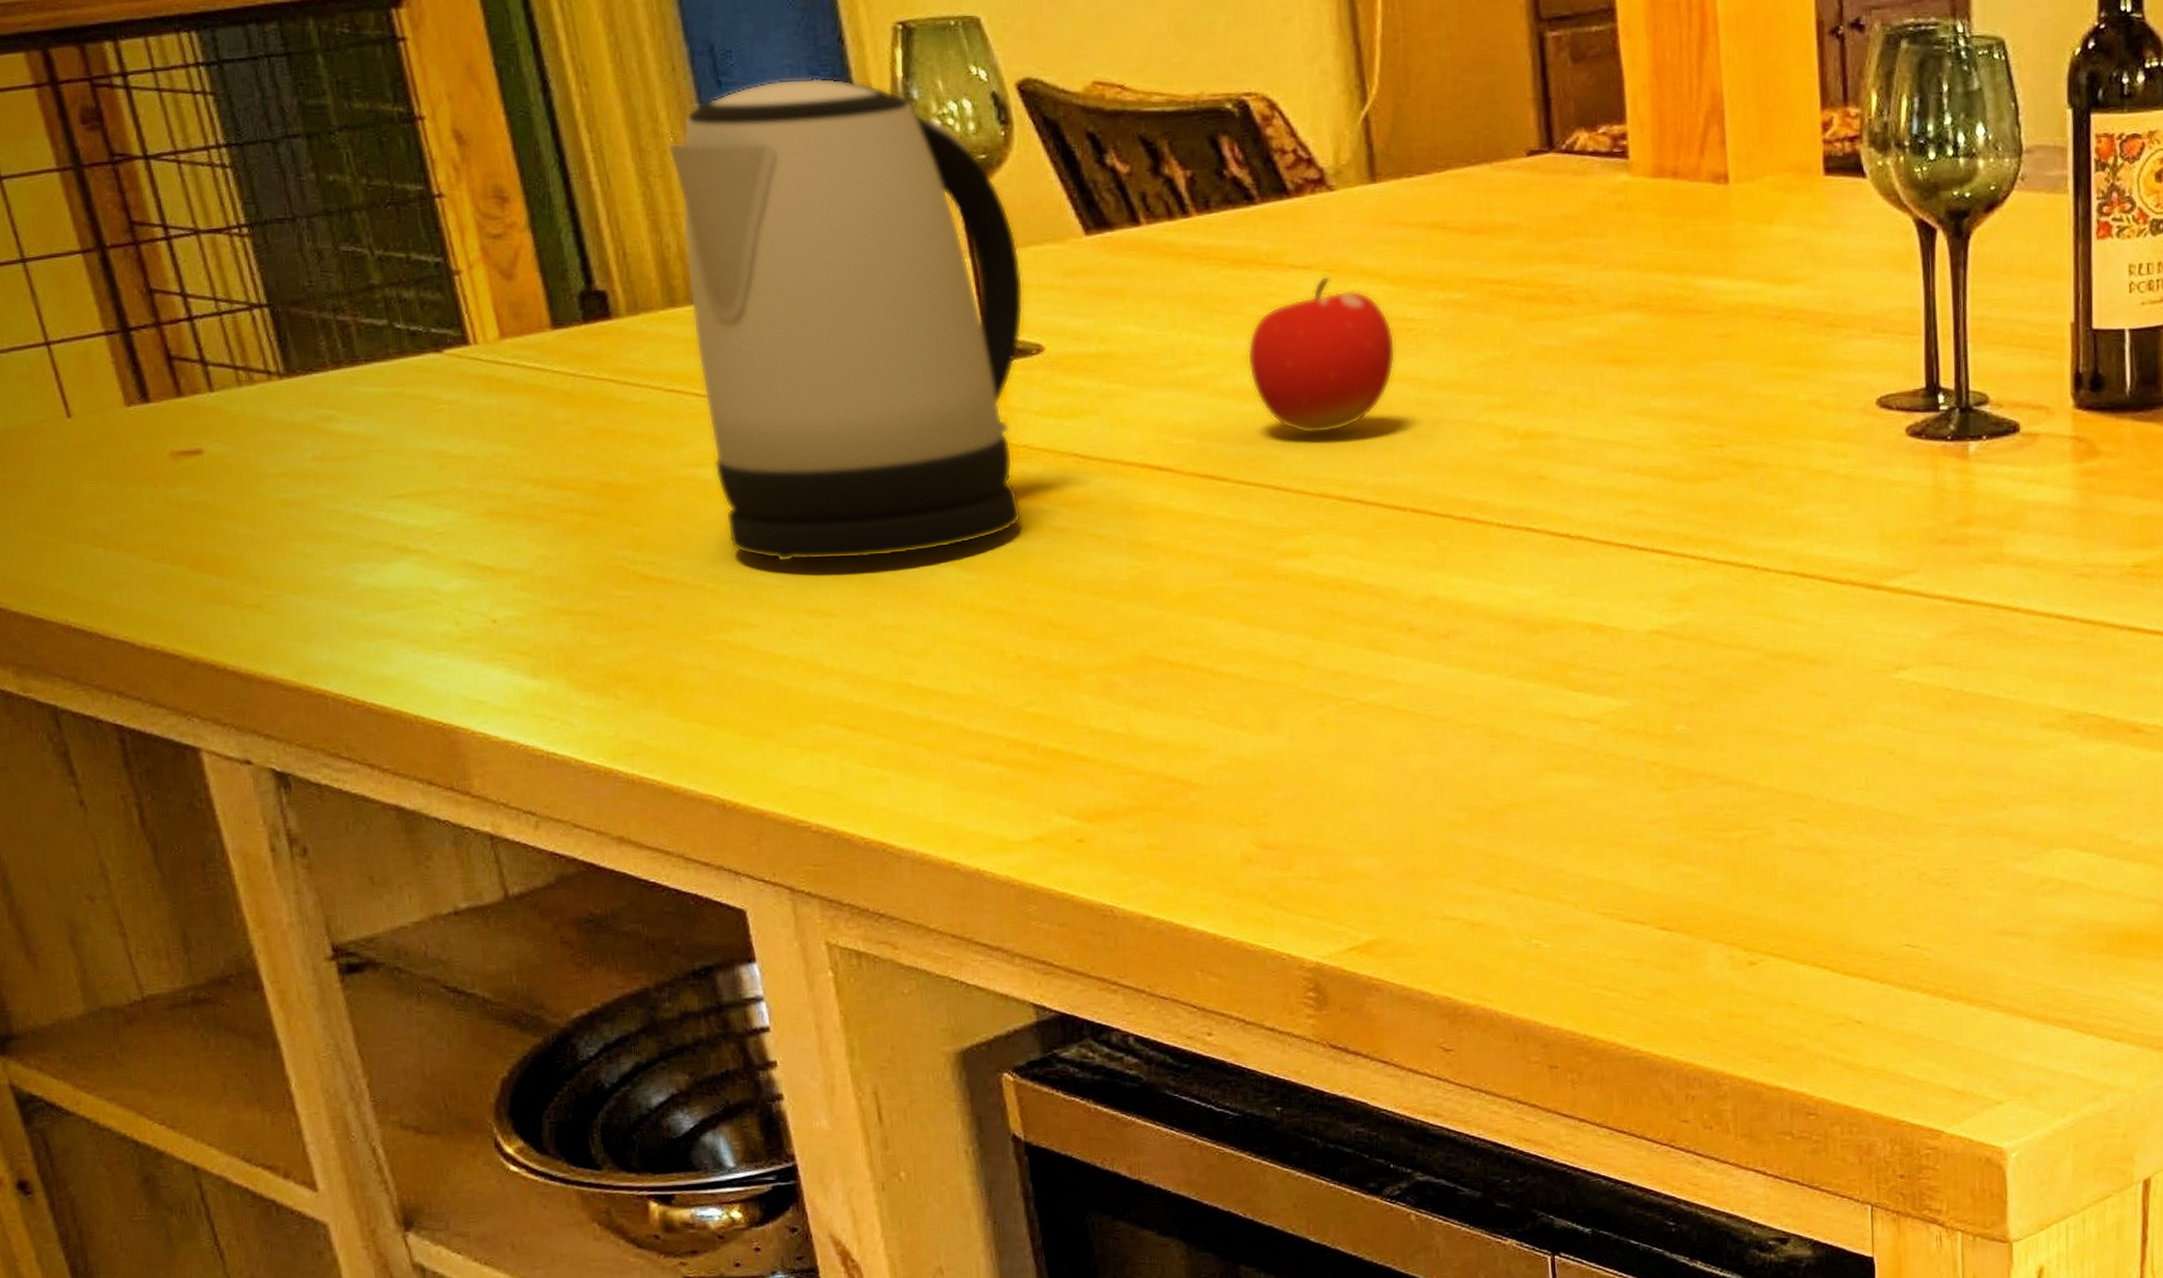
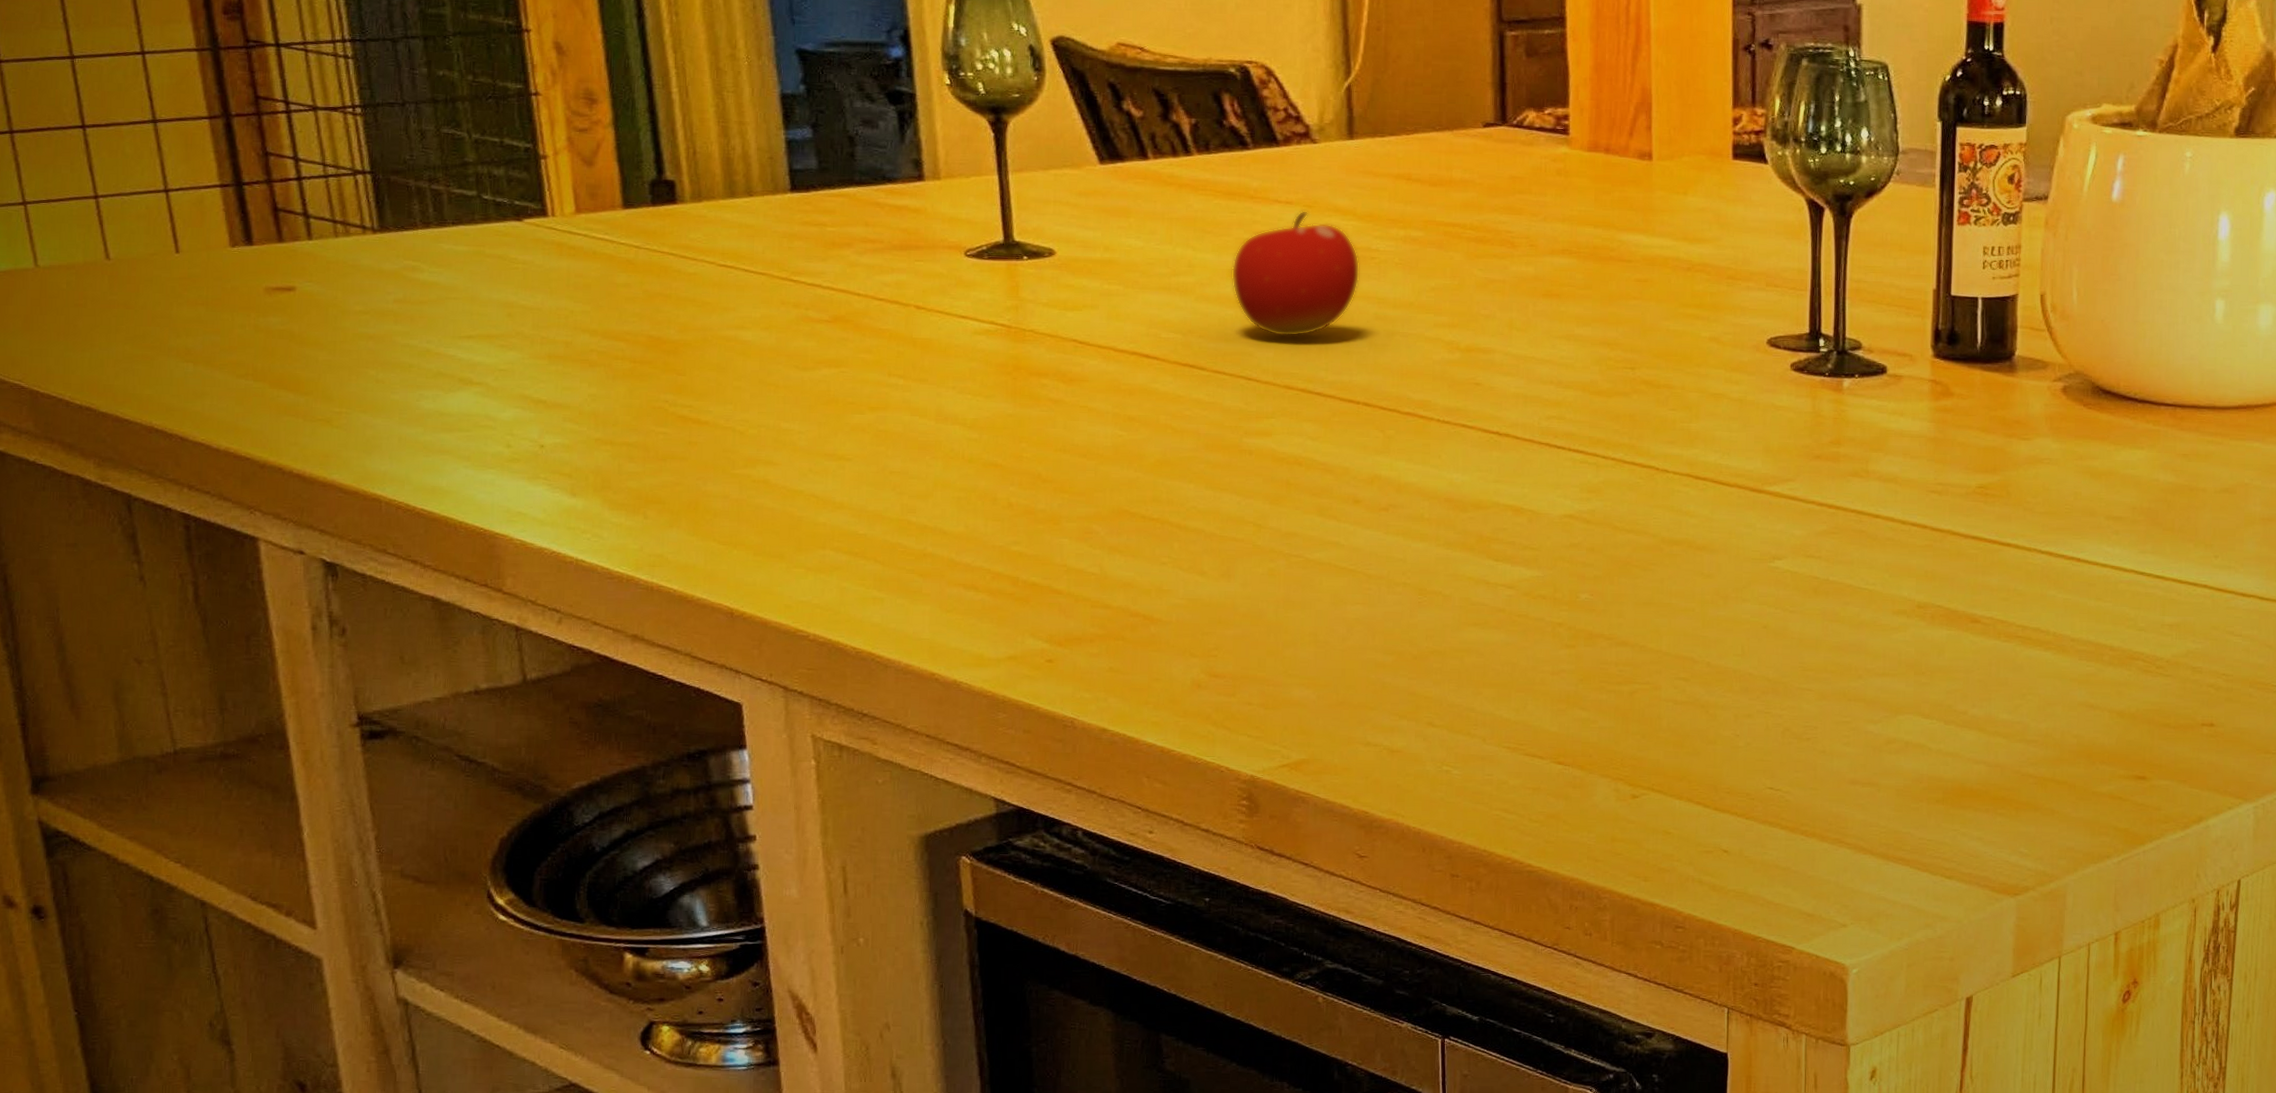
kettle: present [668,77,1024,563] -> none [742,22,1042,414]

